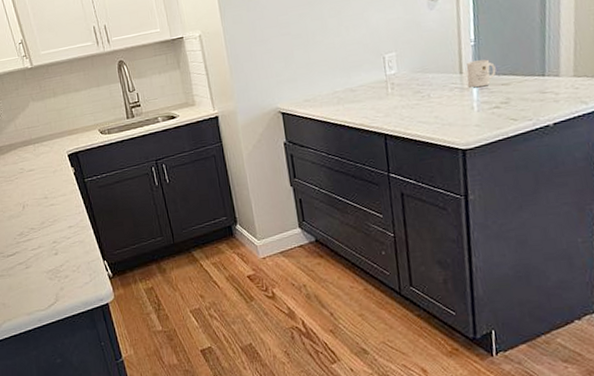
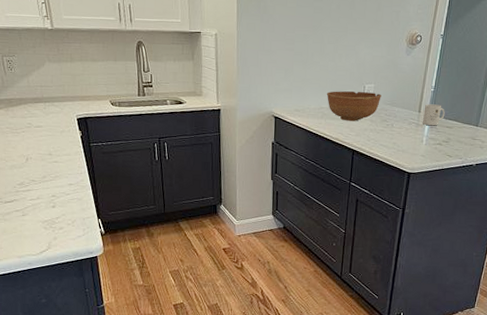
bowl: none [338,62,408,102] -> present [326,91,381,121]

